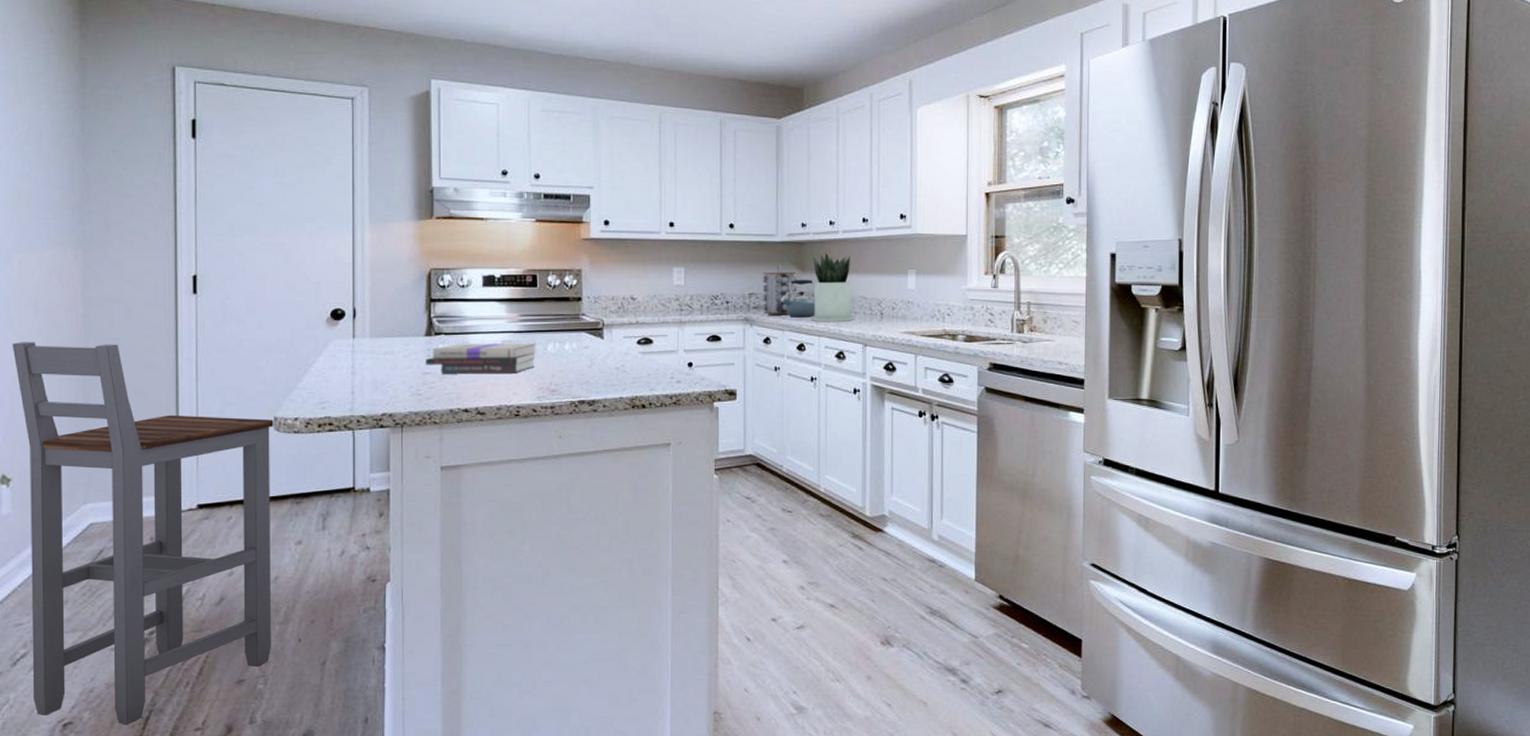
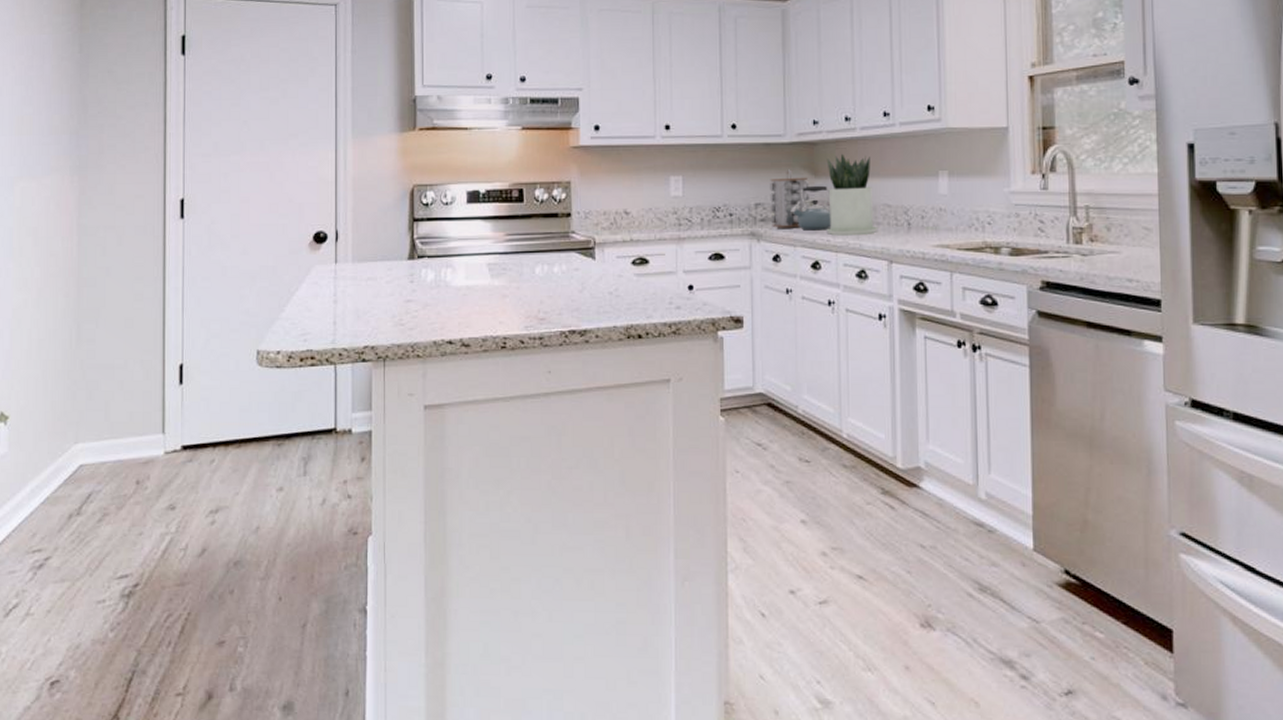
bar stool: present [12,342,274,725] -> none [12,272,256,686]
books: present [425,343,536,374] -> none [407,266,523,301]

